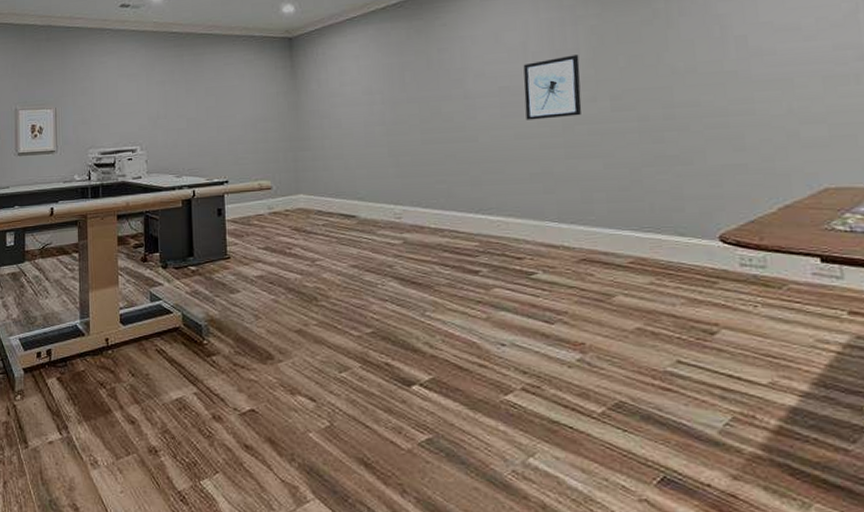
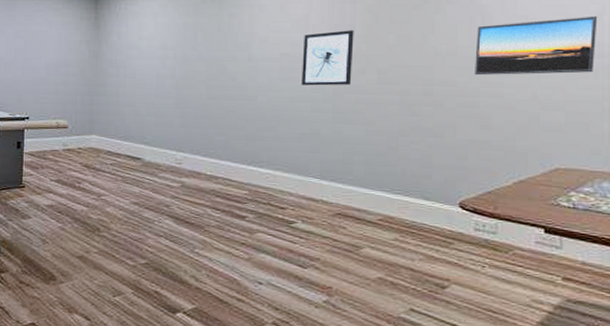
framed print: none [716,15,855,93] -> present [475,16,598,76]

